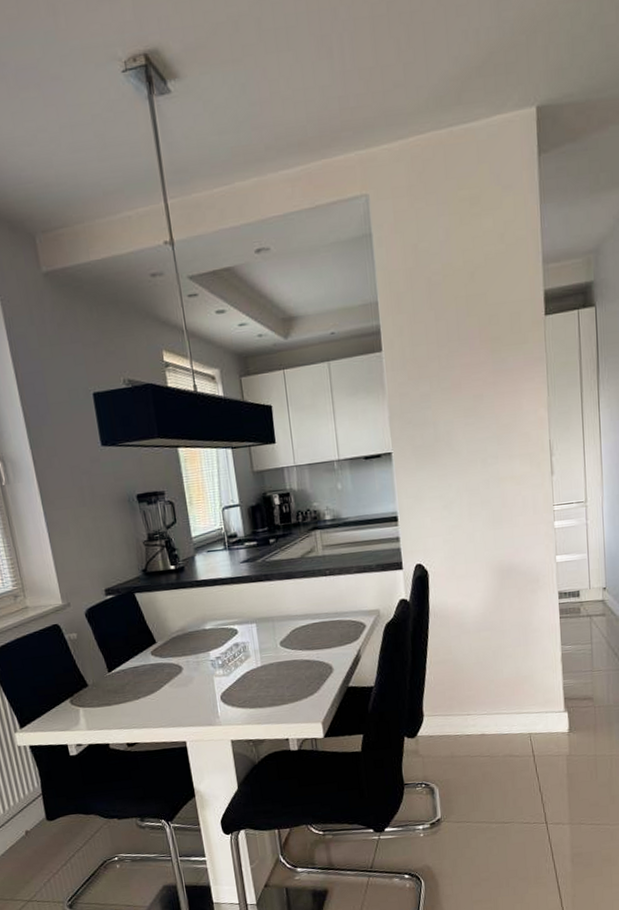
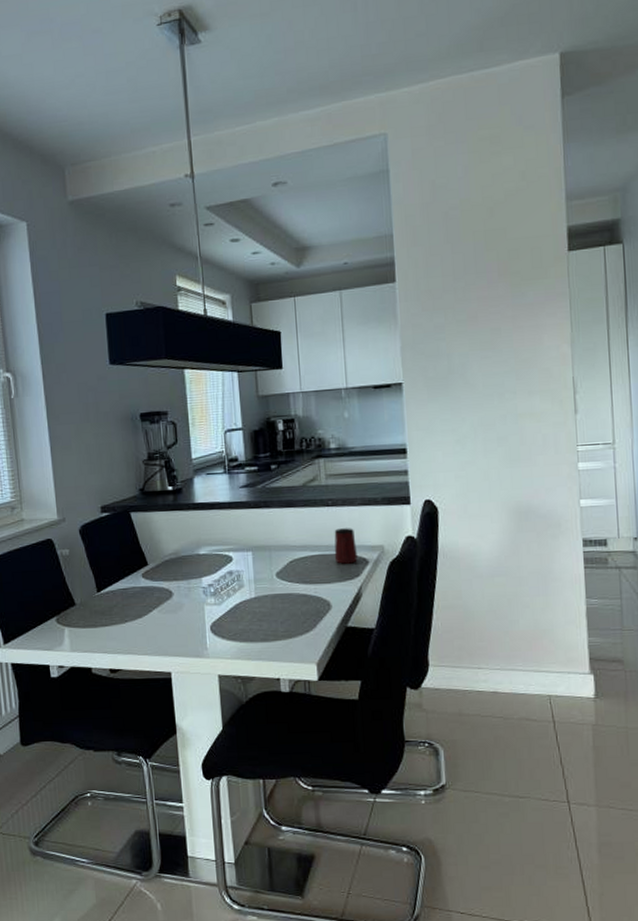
mug: none [332,595,356,630] -> present [334,528,357,564]

